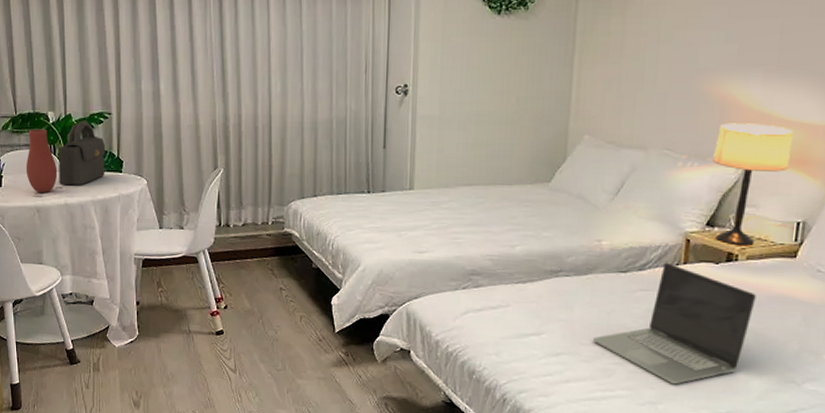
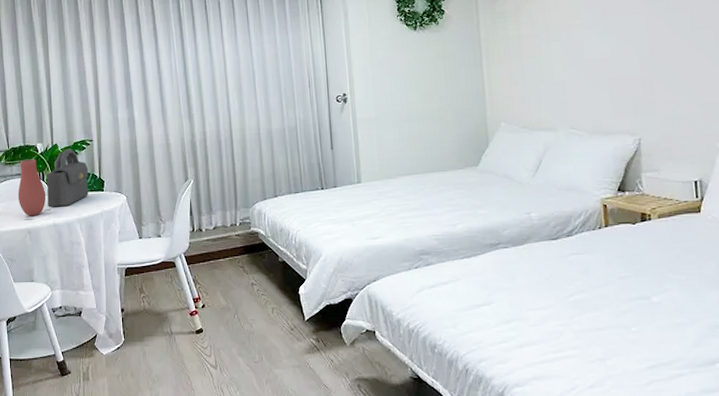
laptop: present [593,263,756,385] -> none [538,228,674,340]
table lamp: present [713,123,794,246] -> none [612,100,677,207]

